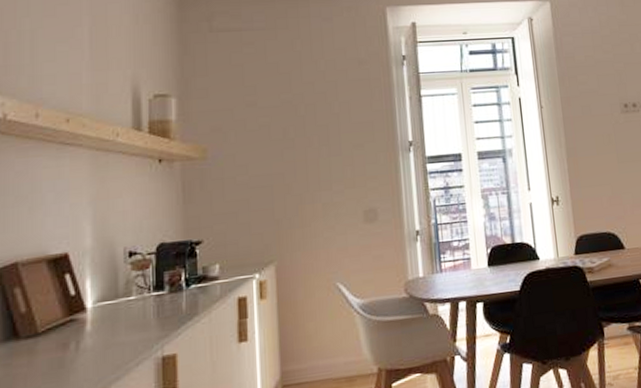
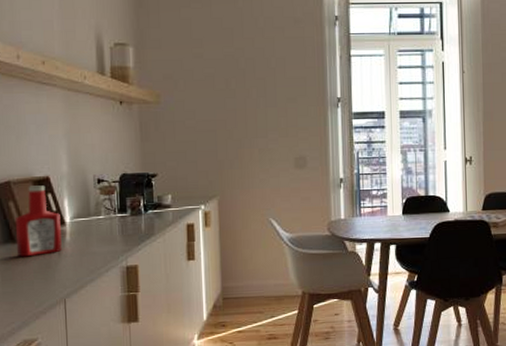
ketchup bottle: none [20,264,80,357] -> present [15,185,62,257]

